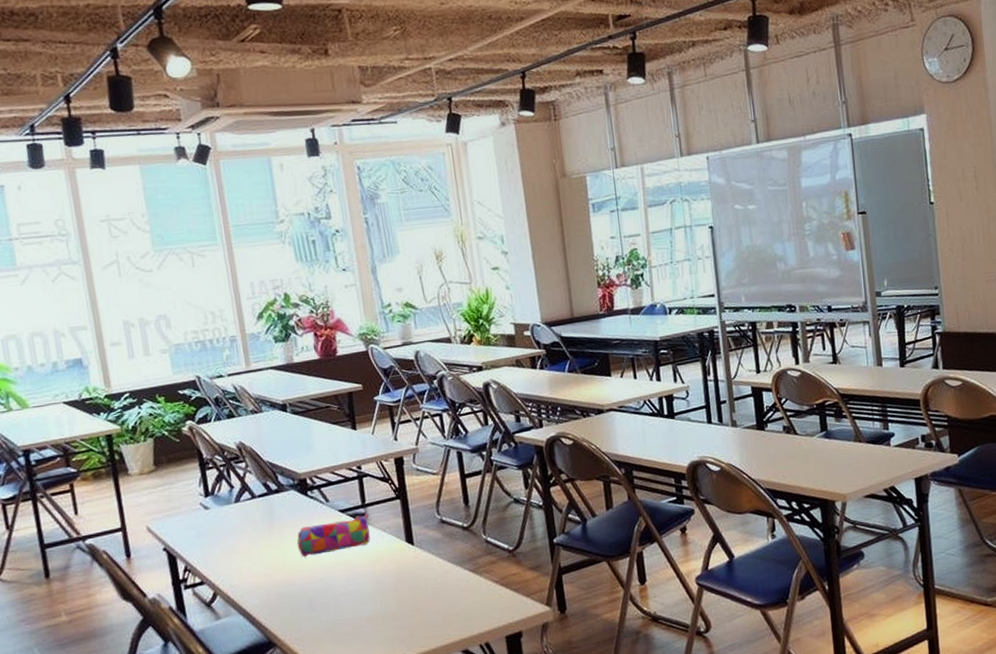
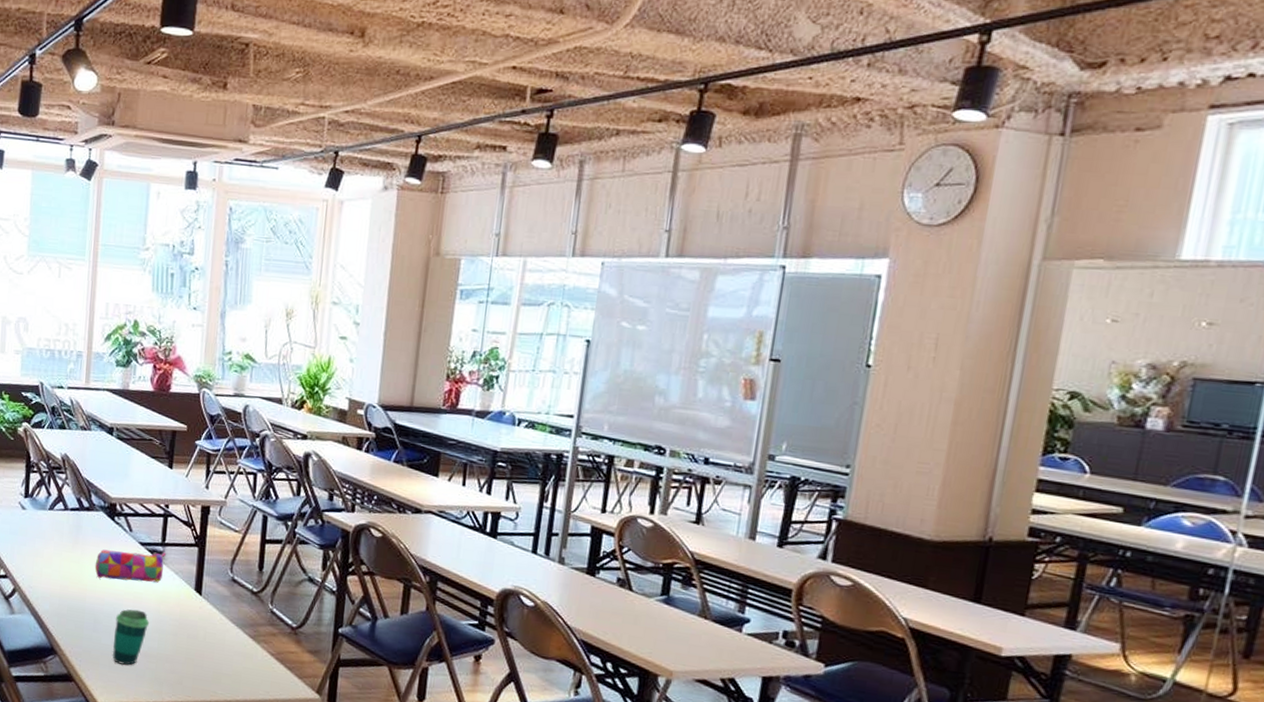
cup: none [331,576,368,637] -> present [112,609,150,665]

